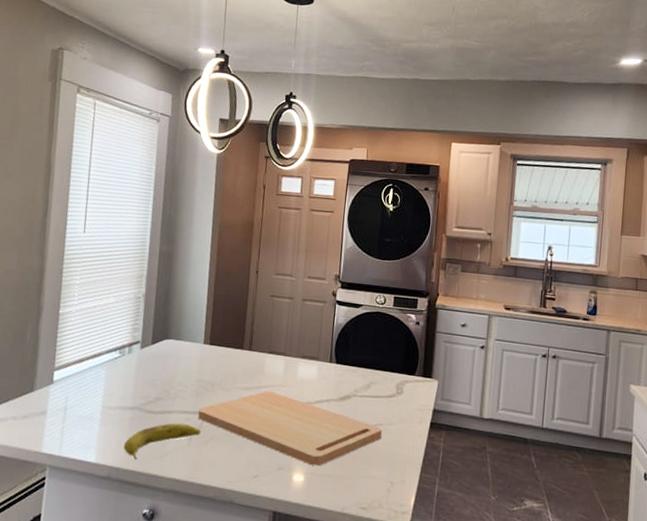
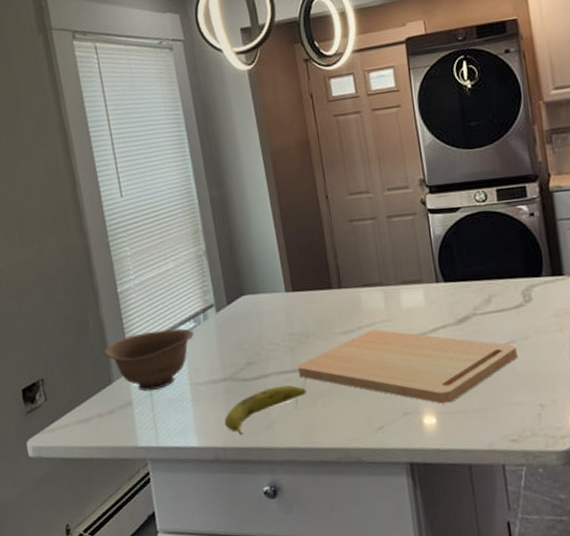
bowl: none [33,353,117,406] -> present [103,328,195,391]

